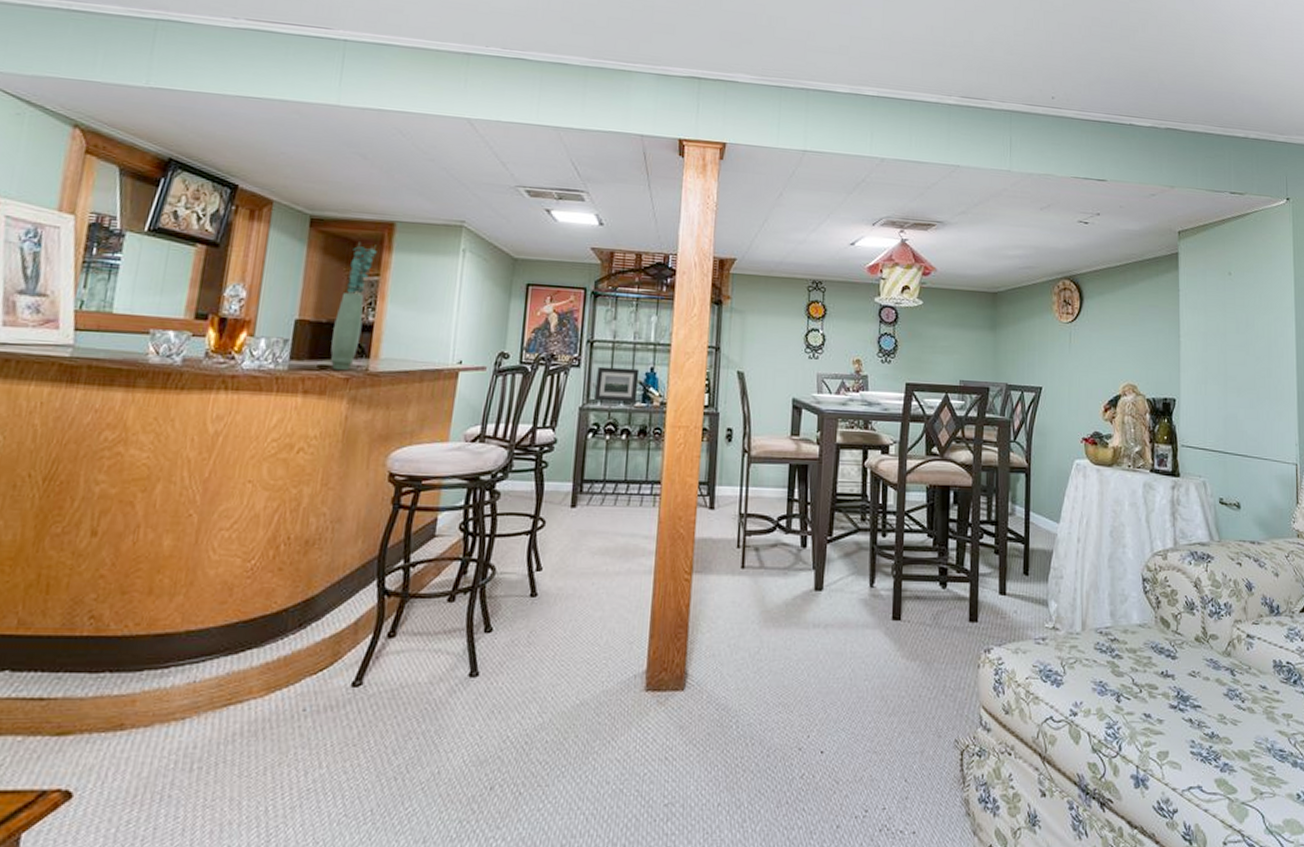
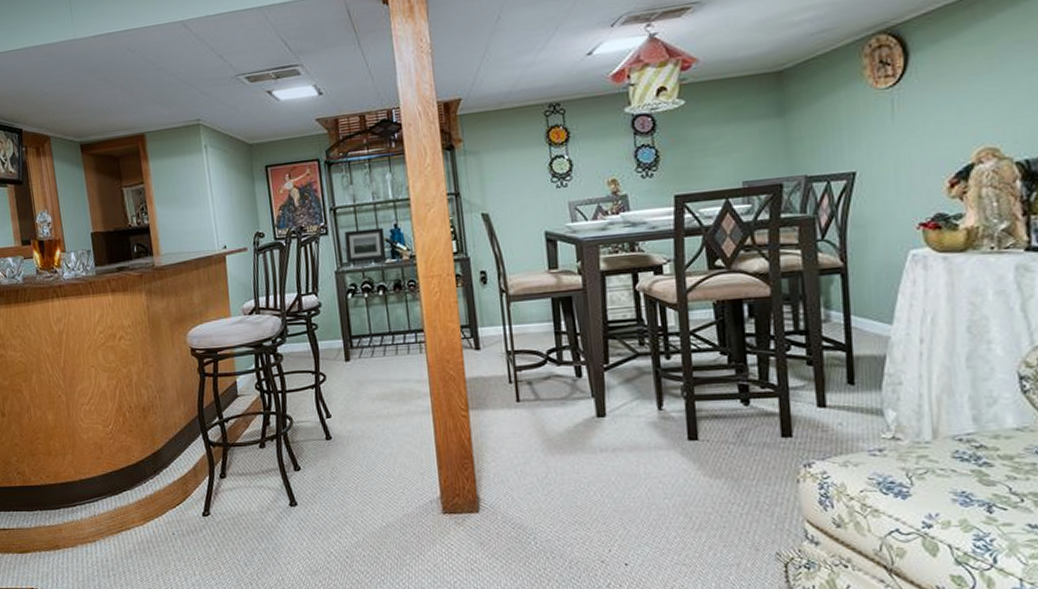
vase: present [330,242,378,371] -> none [118,157,143,270]

